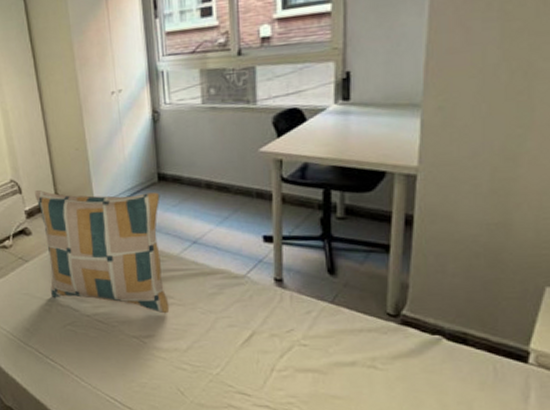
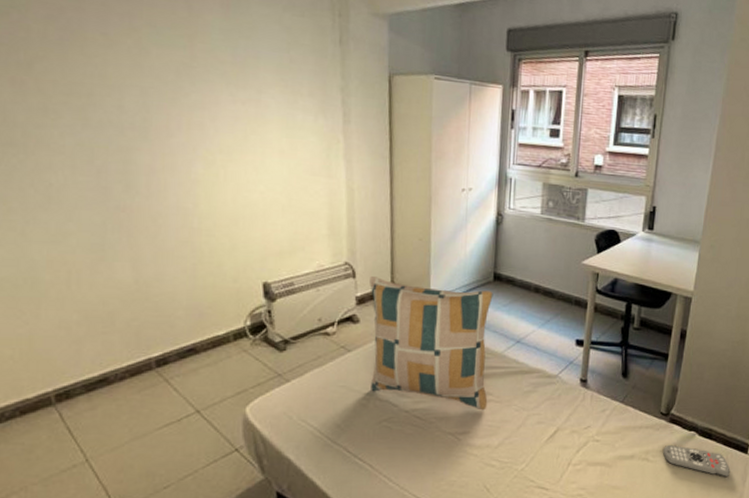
remote control: none [396,350,502,392] -> present [663,444,730,478]

